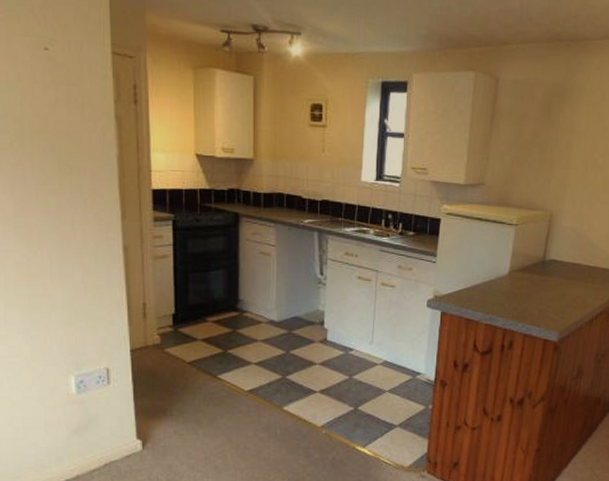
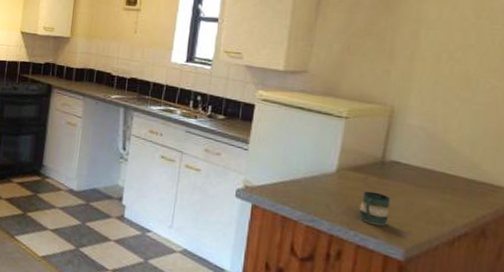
mug: none [526,288,549,316] -> present [359,191,390,227]

